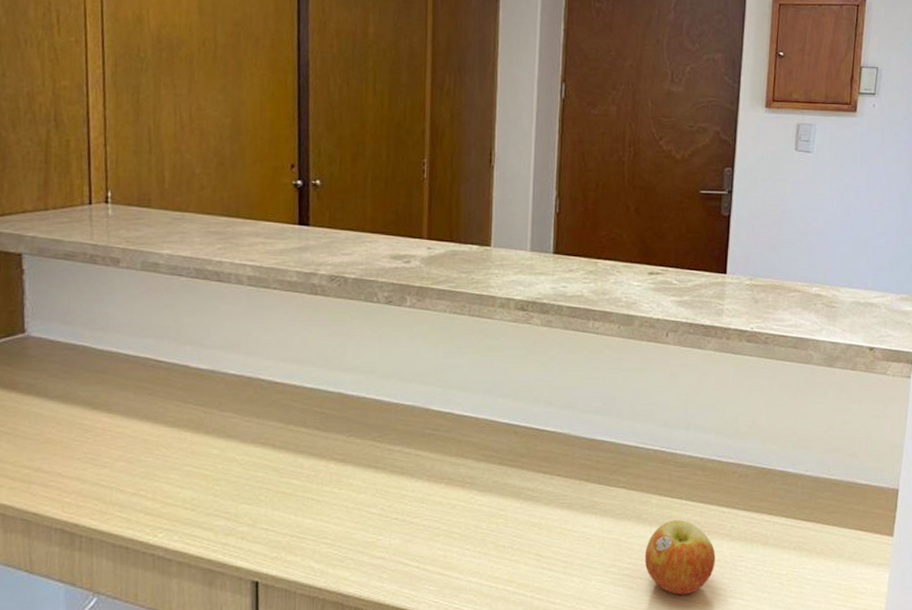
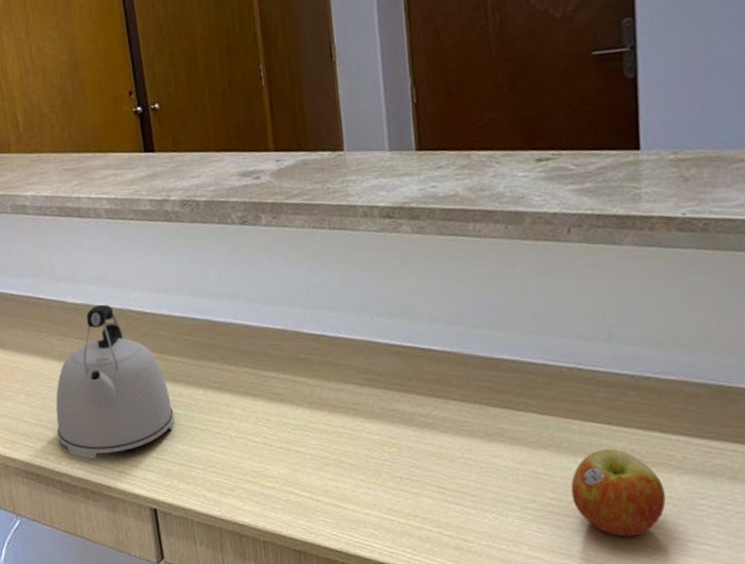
kettle: none [157,371,291,531] -> present [56,304,175,459]

